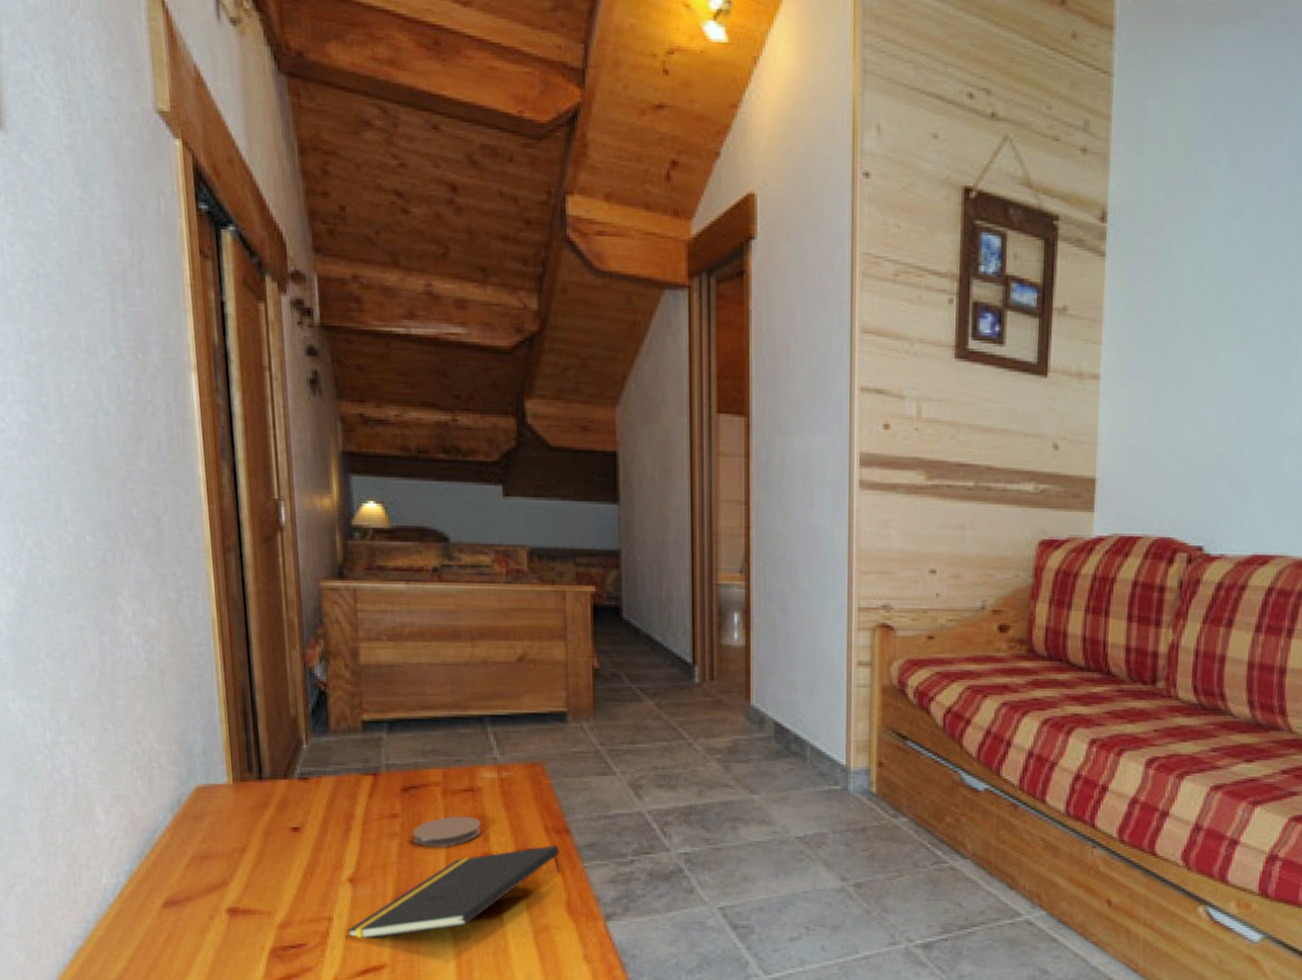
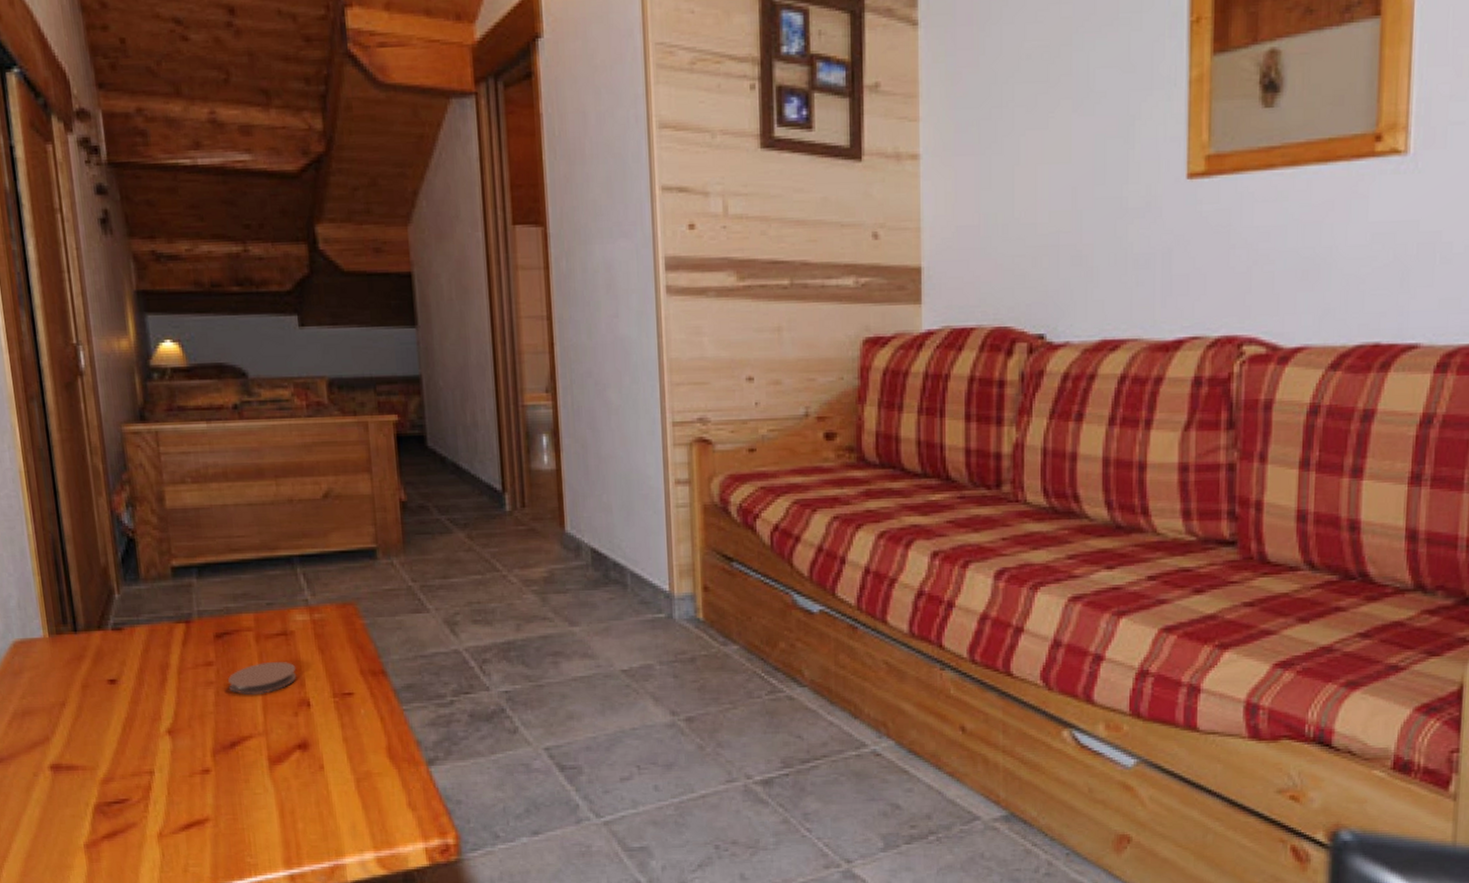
notepad: present [346,845,560,939] -> none [168,688,379,792]

